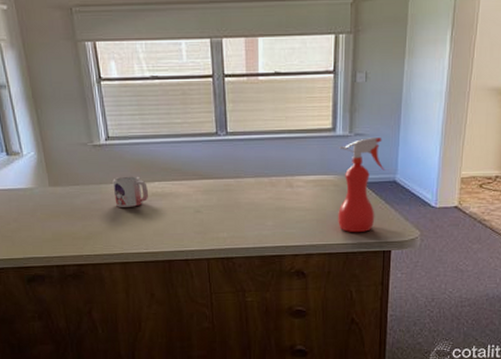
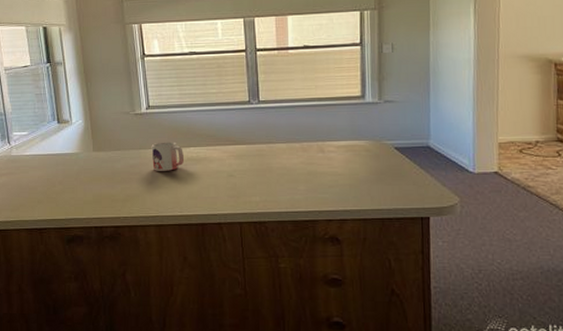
spray bottle: present [338,137,385,232] -> none [369,104,418,197]

